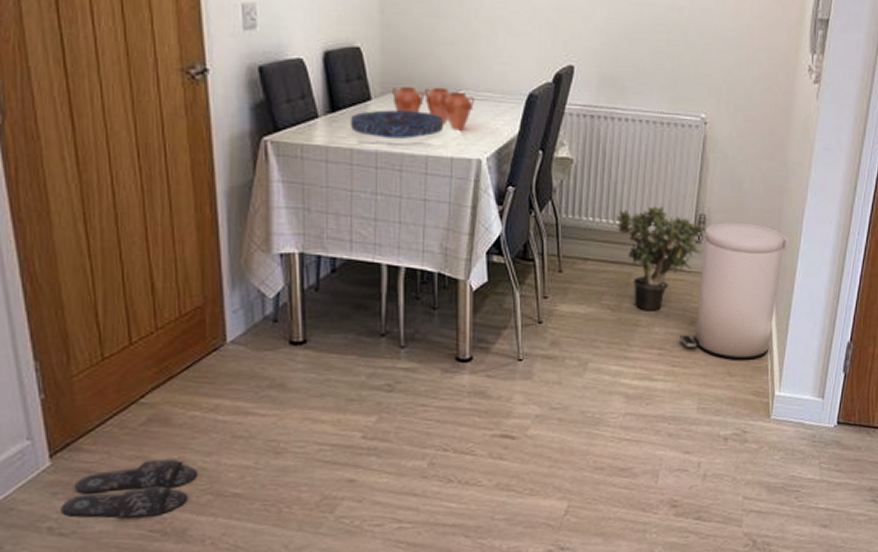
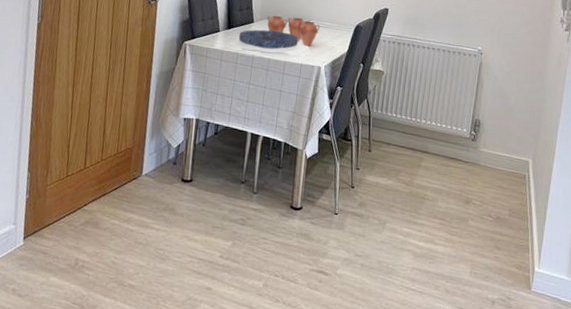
slippers: present [61,459,197,519] -> none [22,251,110,293]
potted plant: present [615,206,703,311] -> none [412,110,478,189]
pedal bin: present [680,222,790,361] -> none [457,126,547,239]

